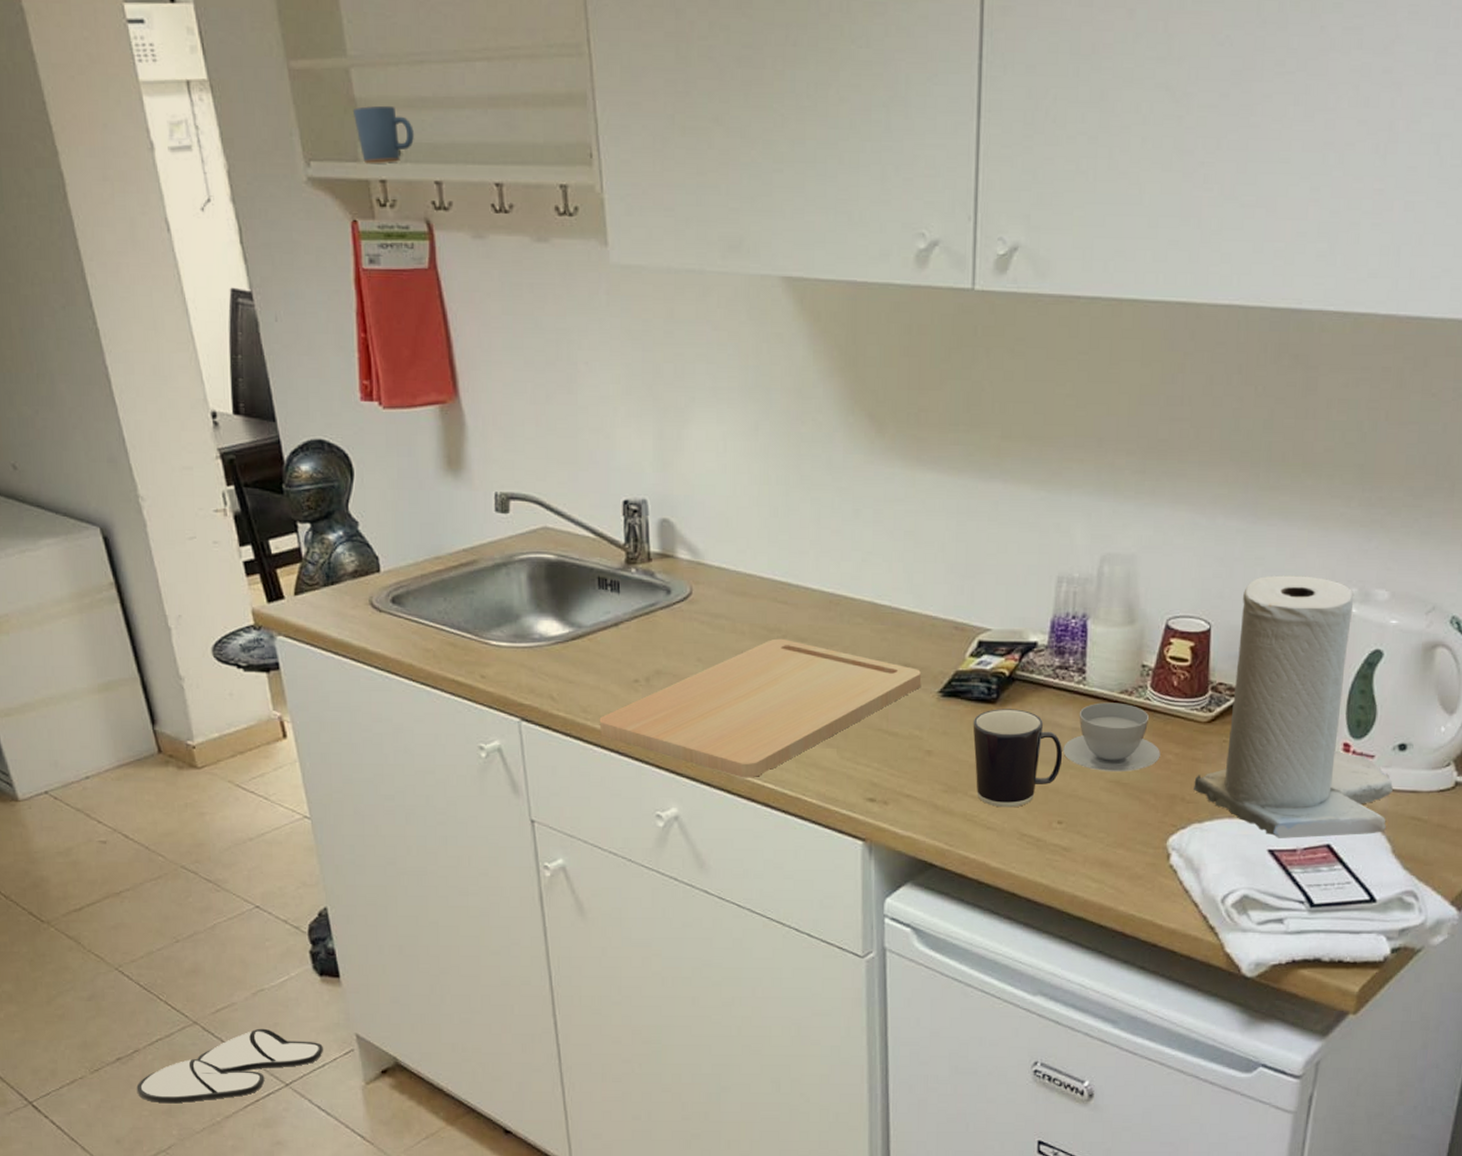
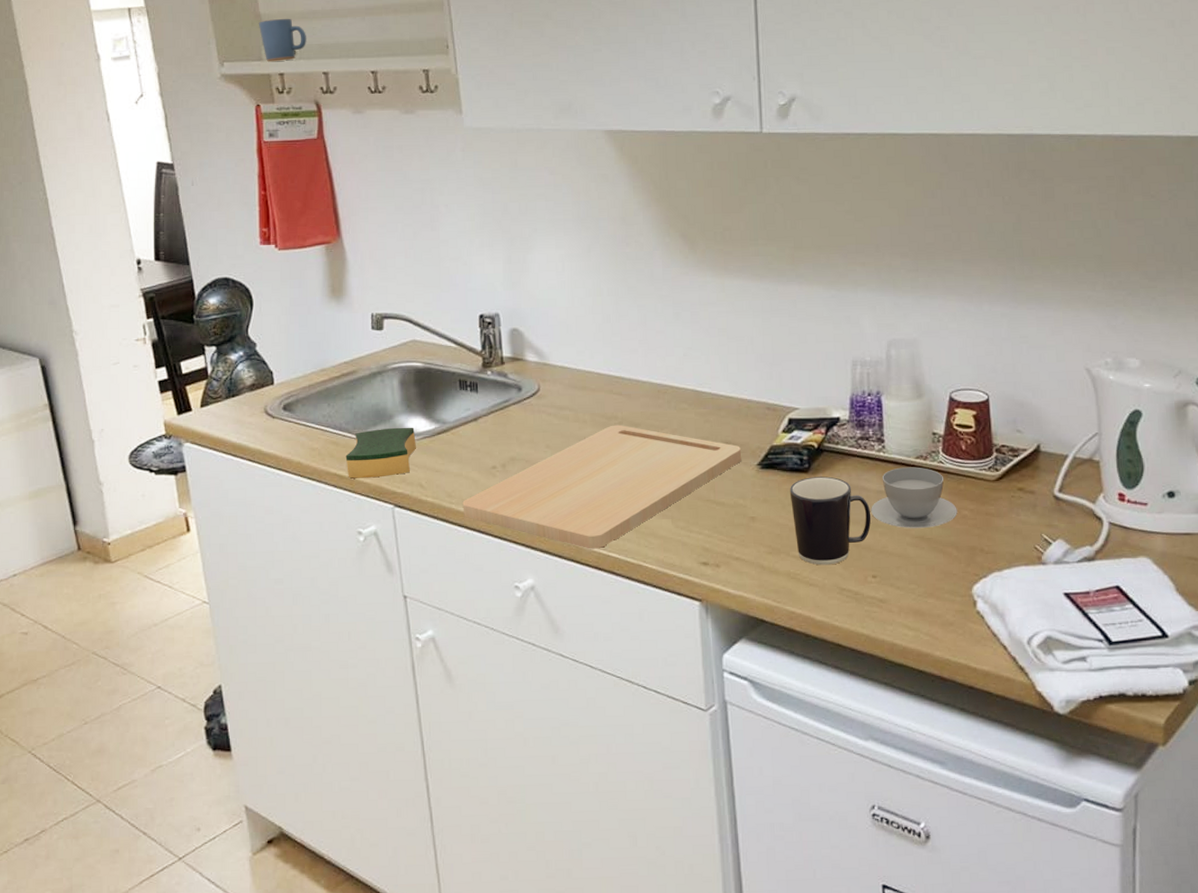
slippers: present [136,1028,324,1104] -> none [41,804,215,882]
sponge: none [464,629,547,687] -> present [345,427,416,479]
paper towel: present [1194,575,1394,839] -> none [990,350,1169,582]

